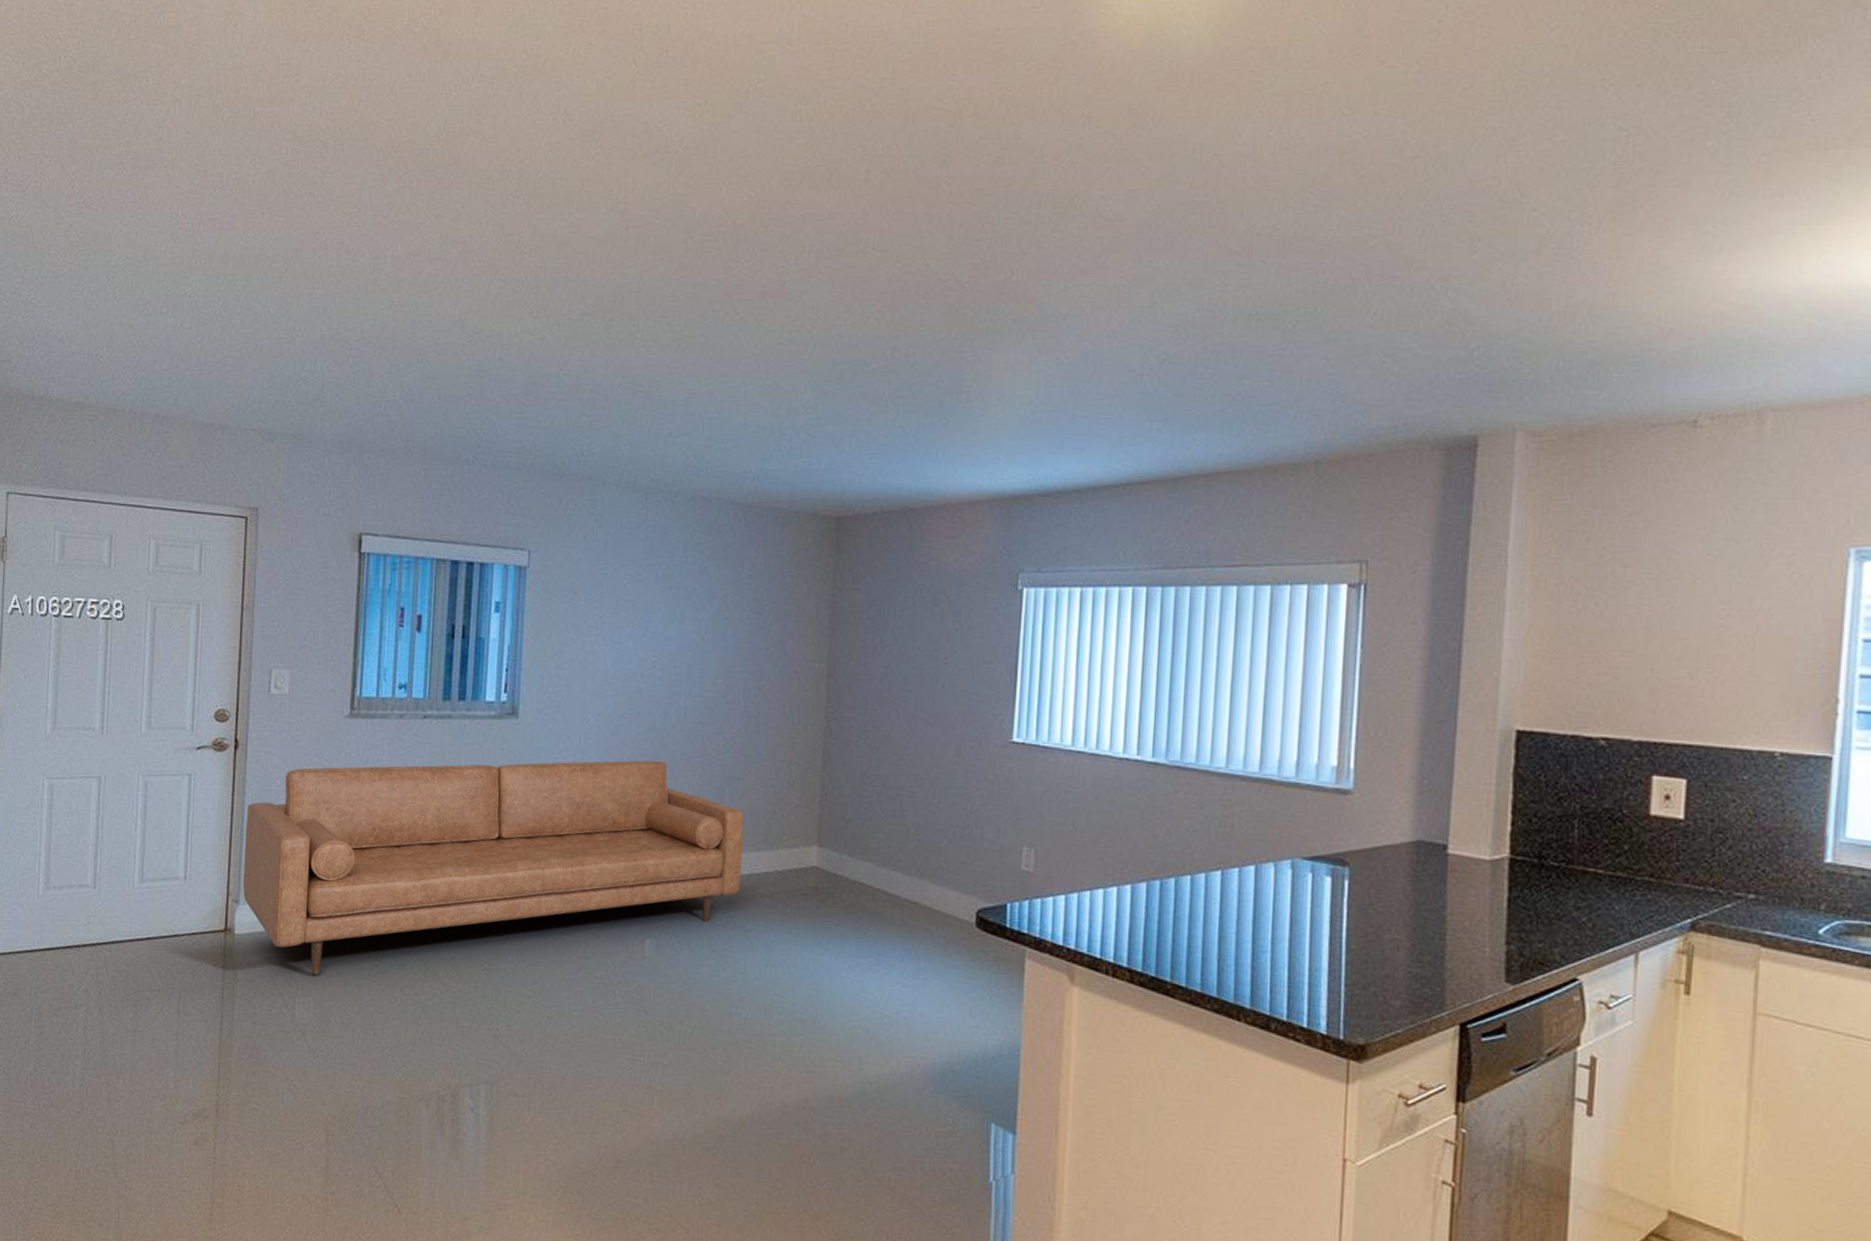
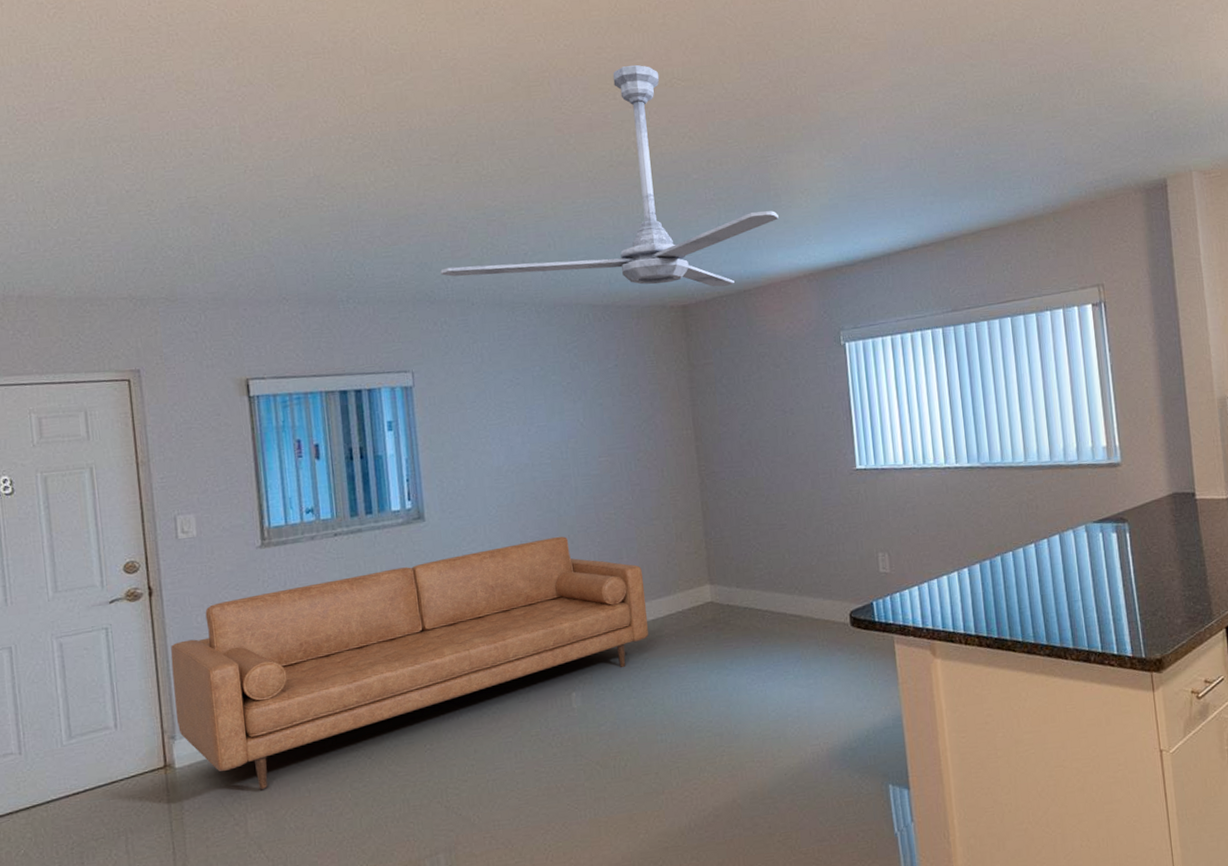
ceiling fan: none [575,226,966,501] -> present [440,64,779,287]

